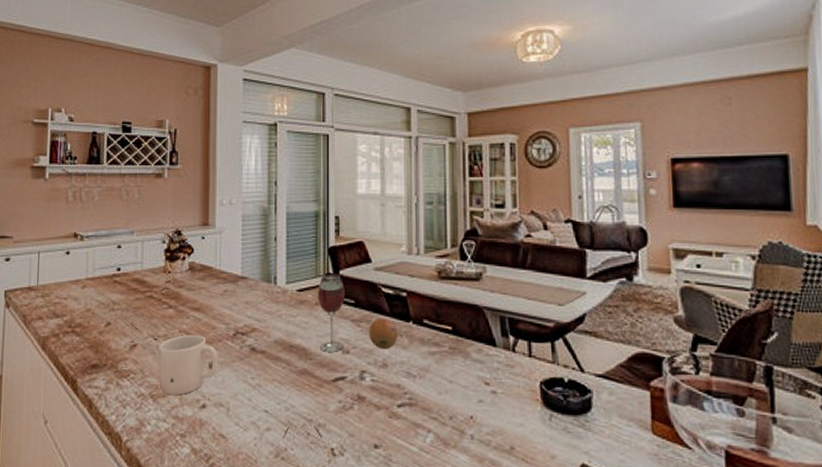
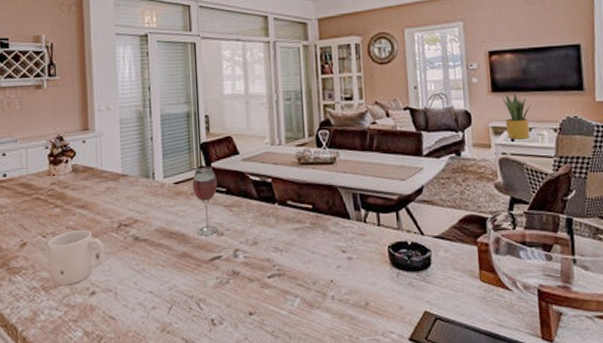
fruit: present [369,318,399,350] -> none [240,202,266,230]
planter: none [686,208,723,266] -> present [502,92,531,140]

